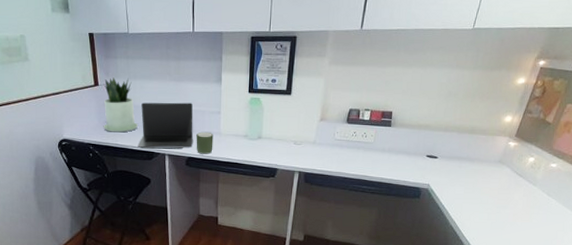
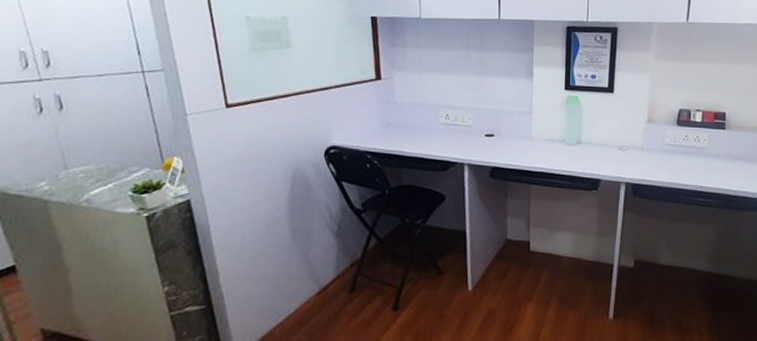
planter: present [103,77,138,133] -> none [385,70,430,137]
laptop computer: present [137,102,194,149] -> none [429,100,500,157]
mug: present [196,132,214,154] -> none [502,136,524,163]

